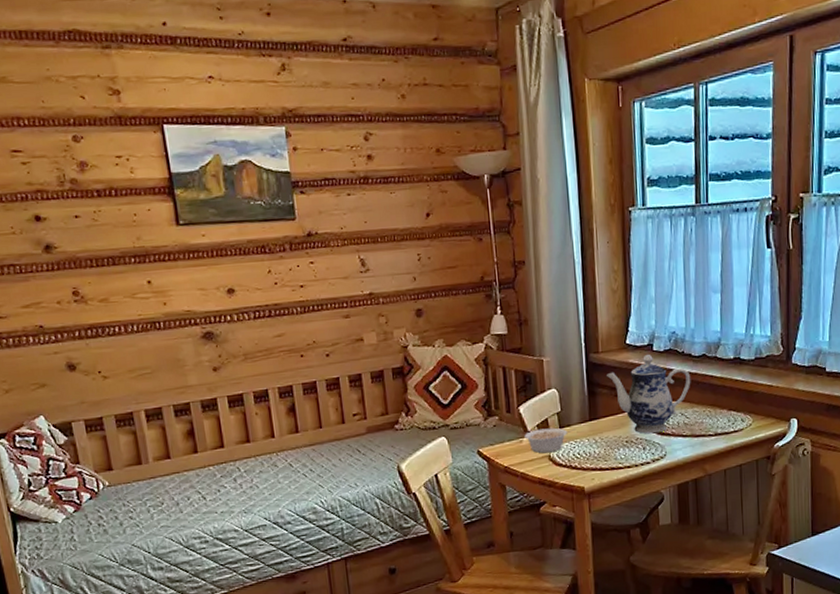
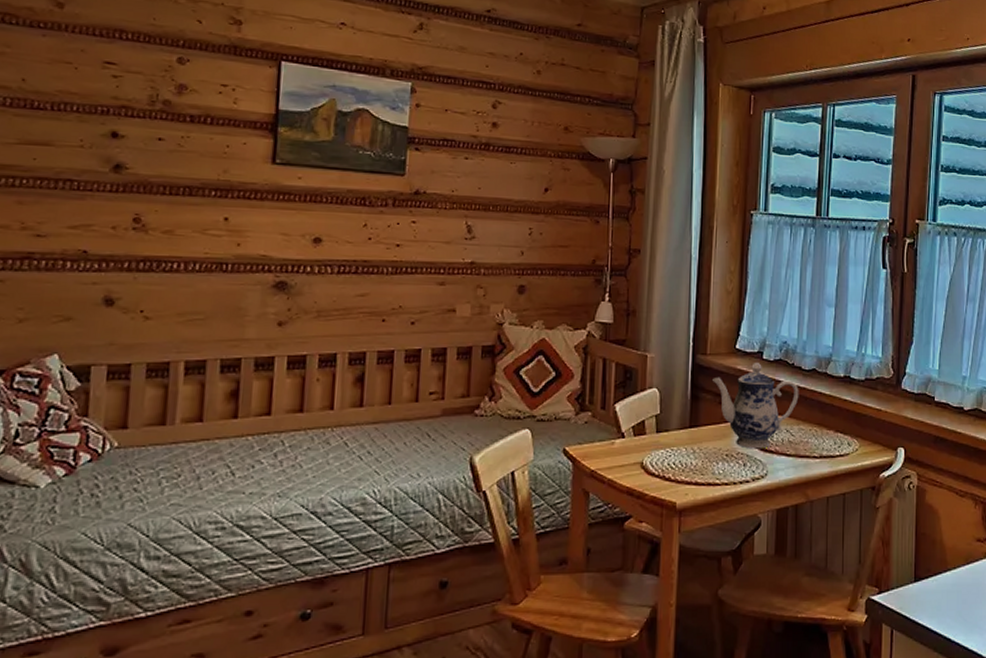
legume: present [524,428,575,453] -> none [617,431,673,459]

